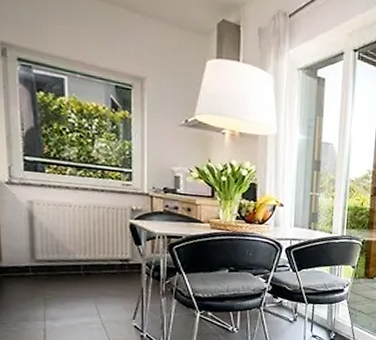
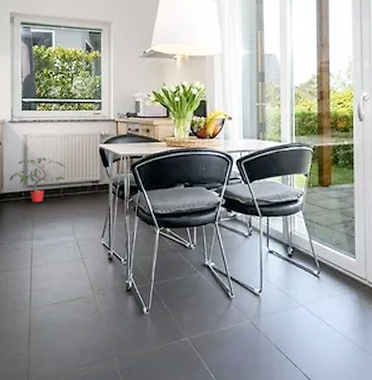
potted plant: none [11,229,87,280] -> present [10,158,66,203]

